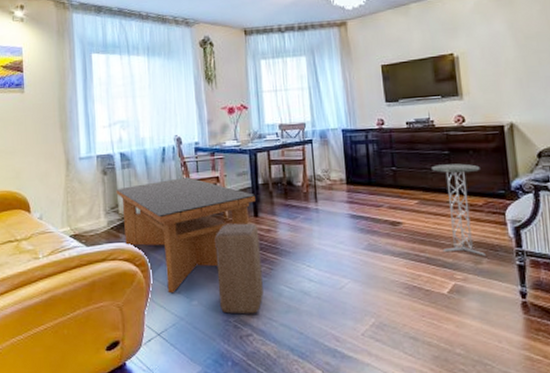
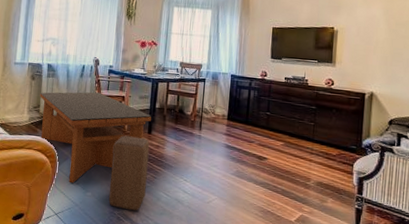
side table: present [432,163,486,257] -> none [296,116,339,197]

